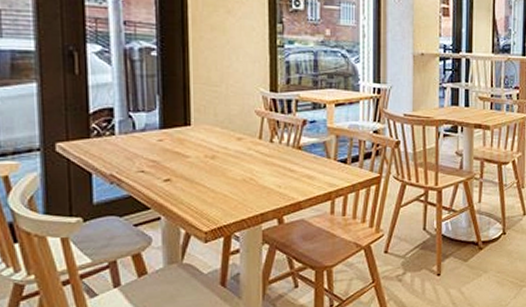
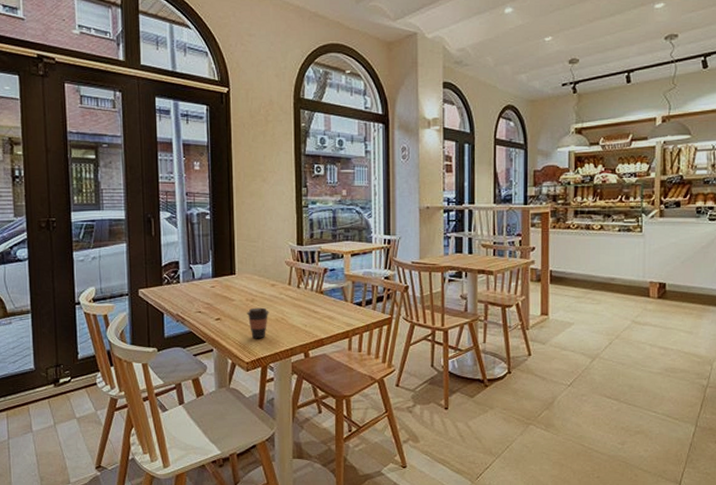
coffee cup: none [206,165,235,202] -> present [247,307,269,338]

